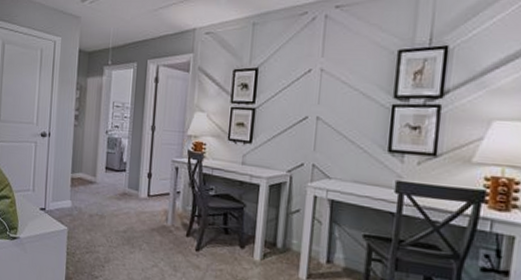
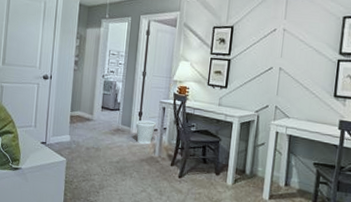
wastebasket: none [144,182,169,211] -> present [135,120,157,145]

